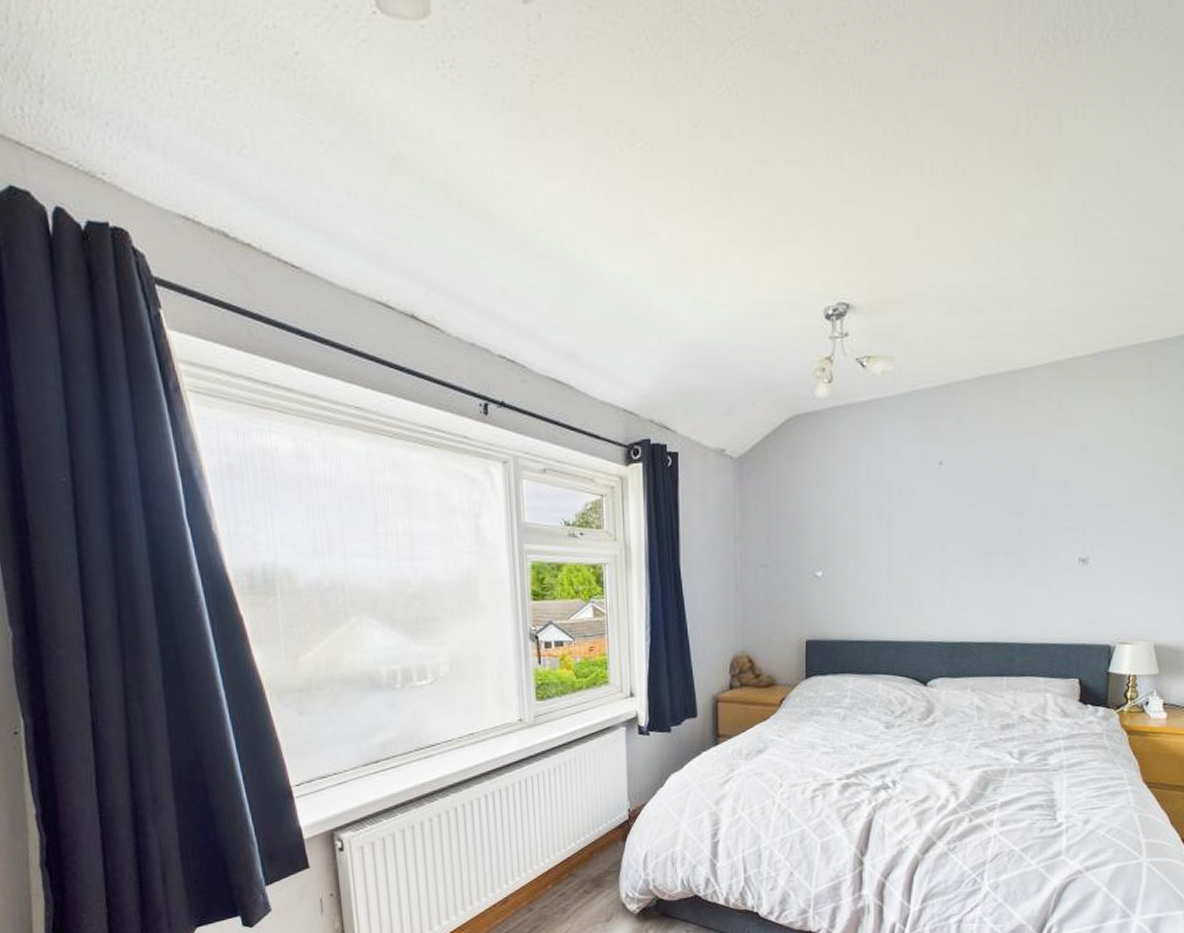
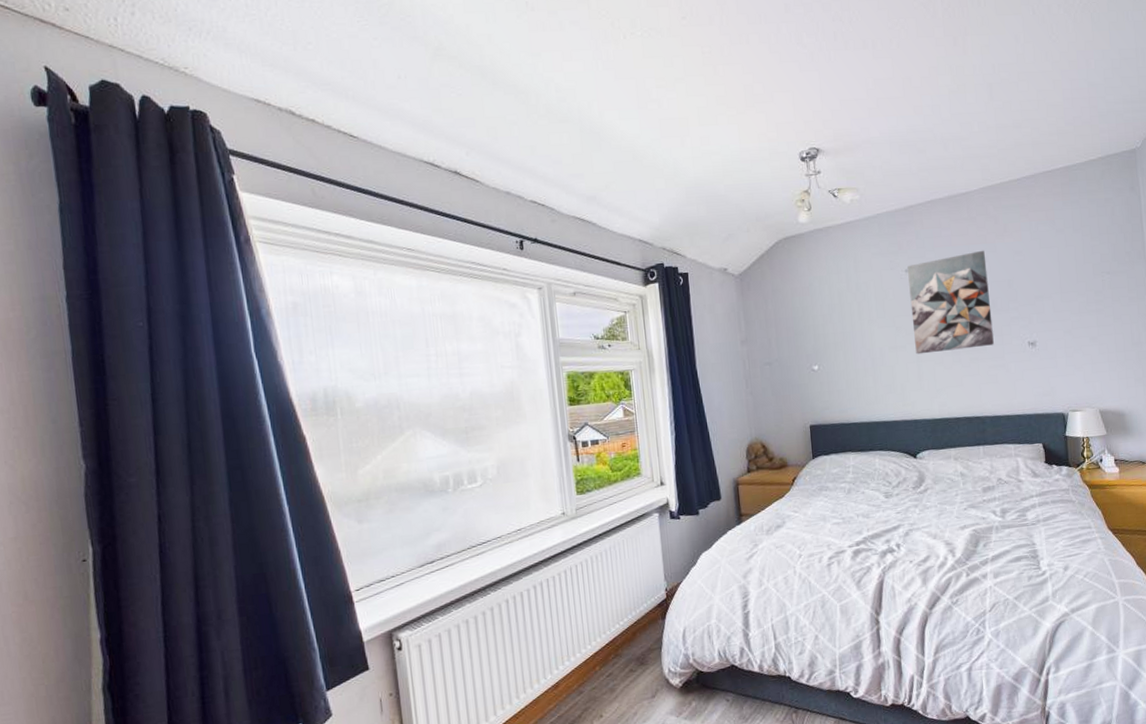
wall art: none [940,442,1041,565] -> present [907,250,994,355]

